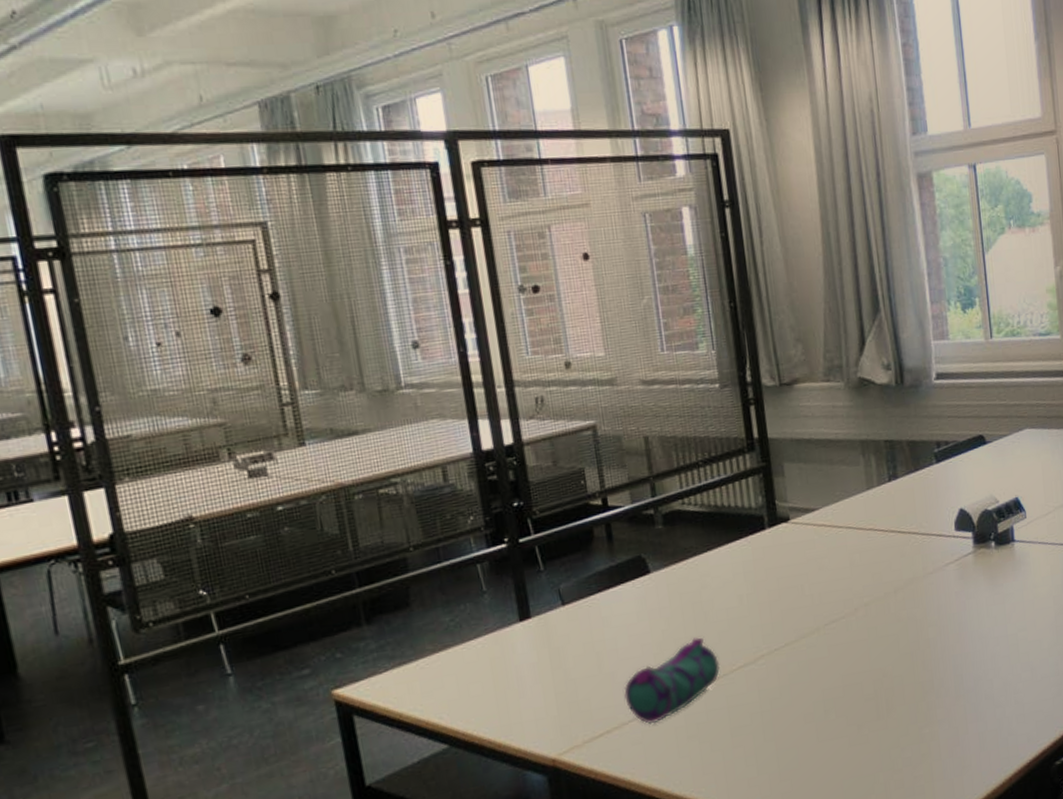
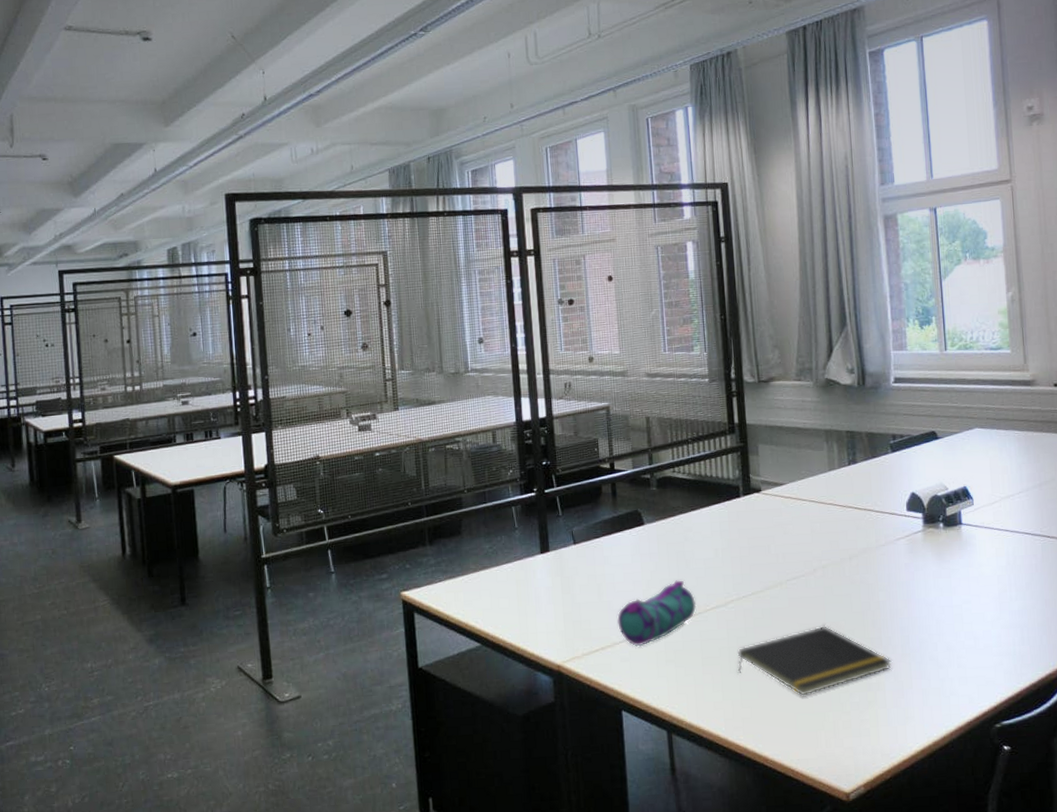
notepad: none [771,673,945,758] -> present [737,626,892,696]

